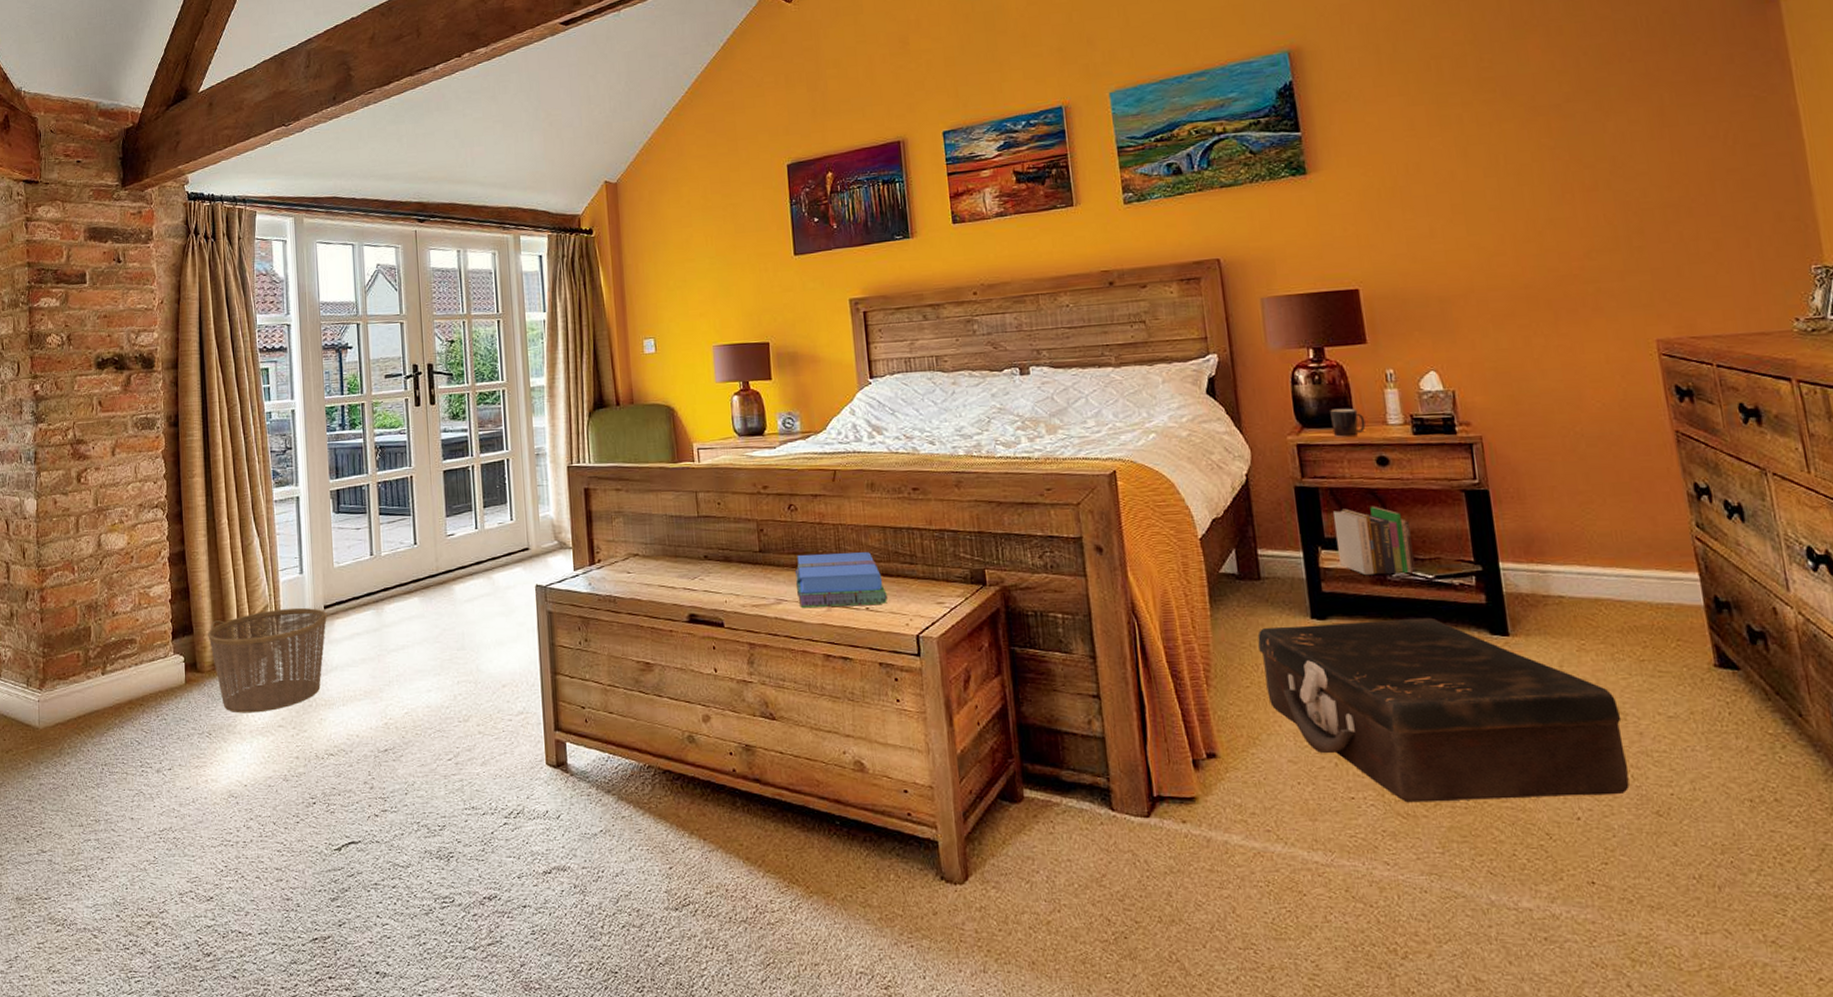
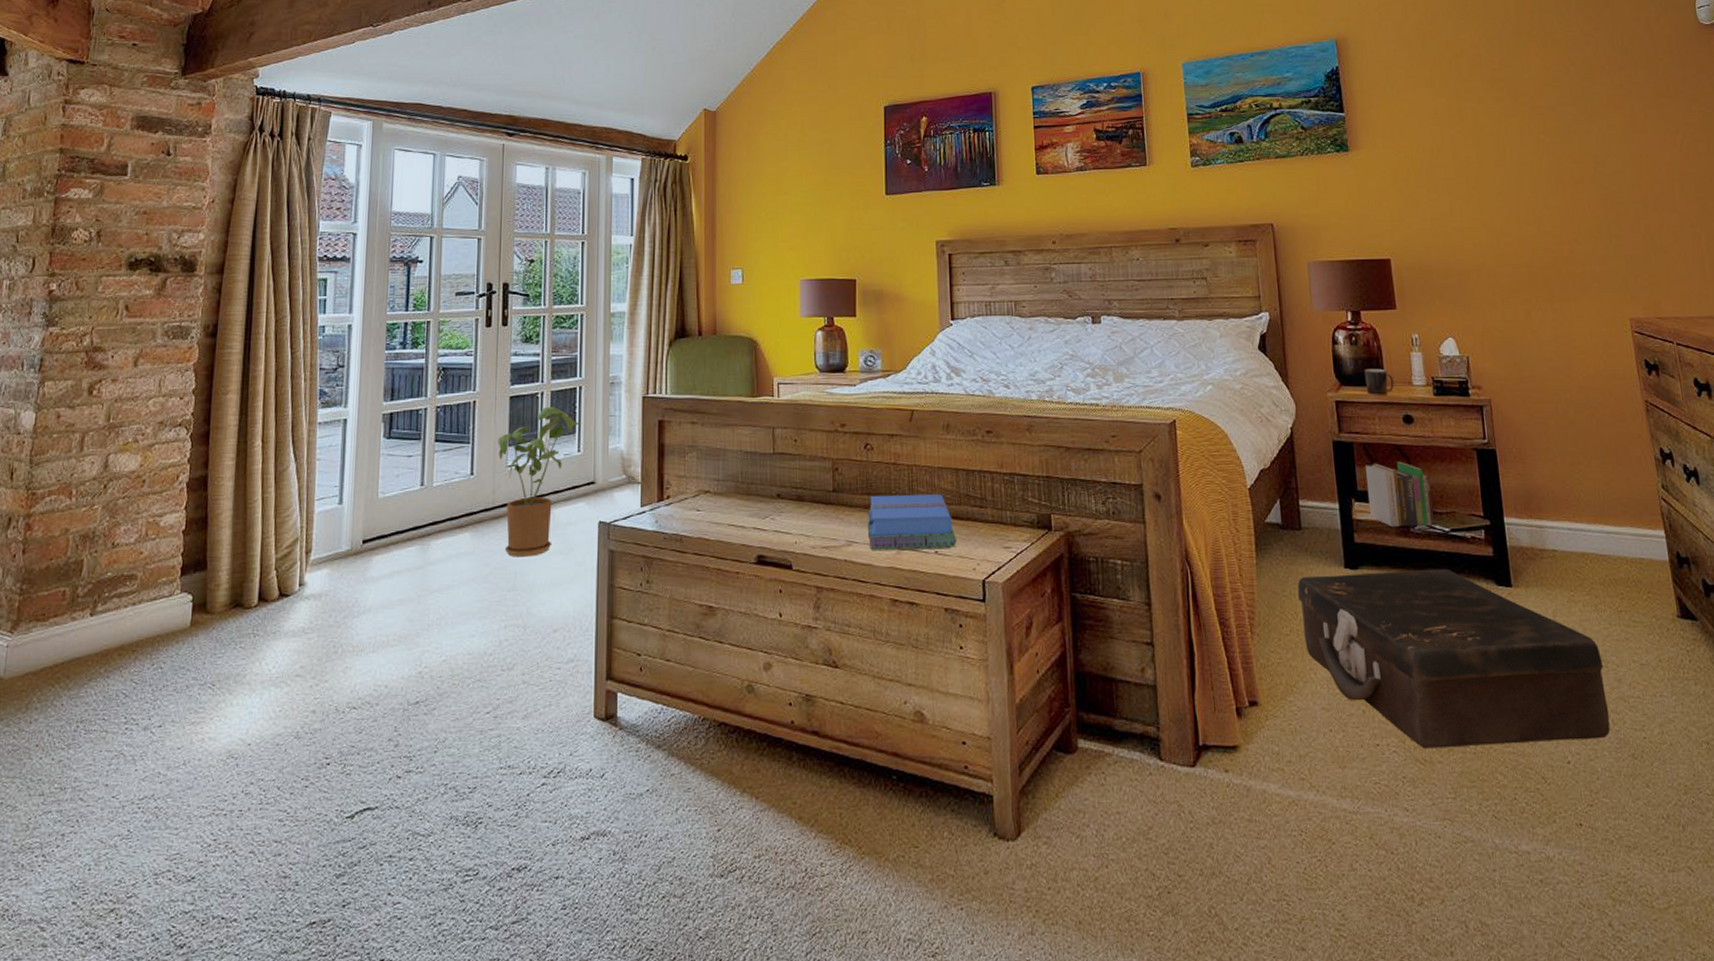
basket: present [208,607,328,713] -> none [224,541,366,661]
house plant: none [436,479,512,619] -> present [498,407,582,557]

